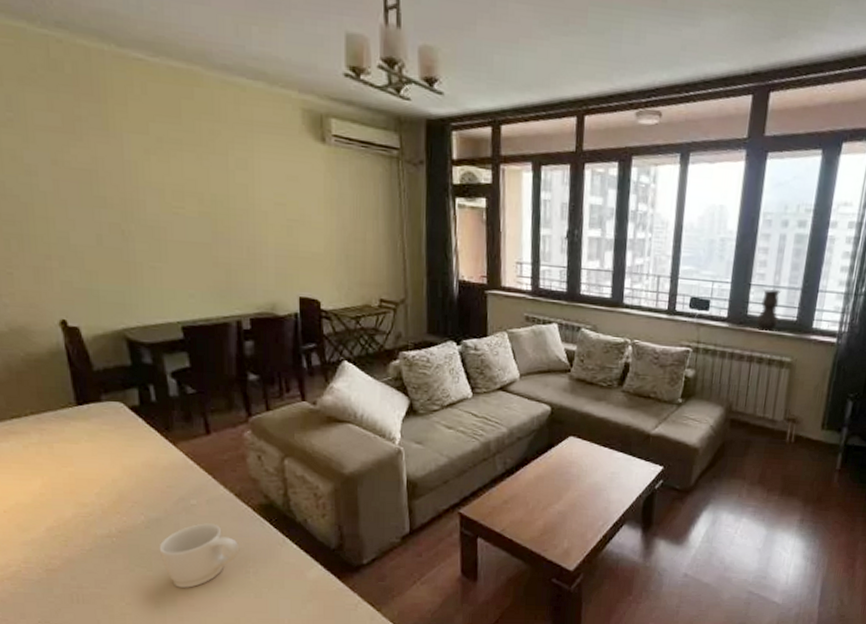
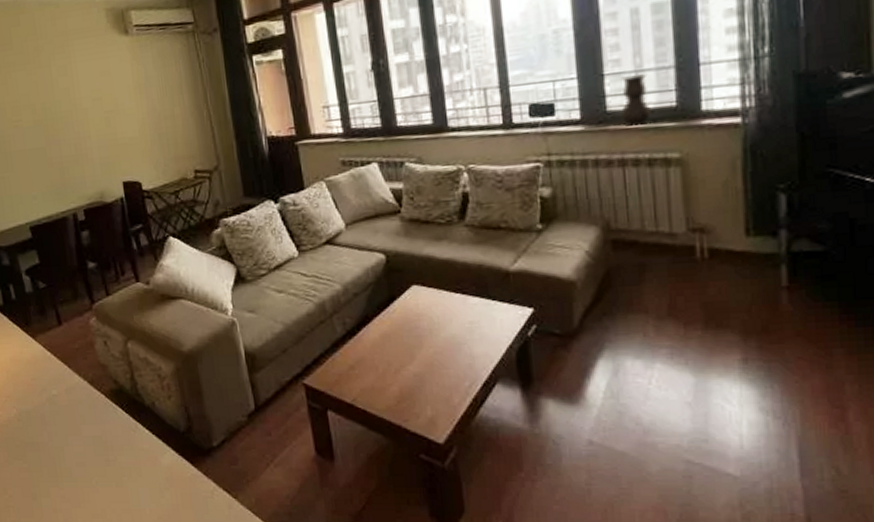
mug: present [159,523,240,588] -> none [30,412,99,479]

